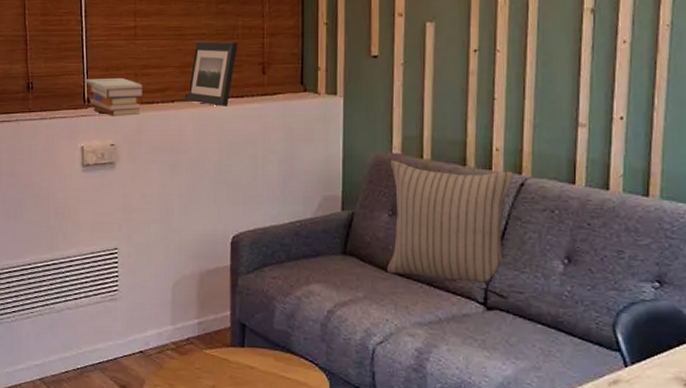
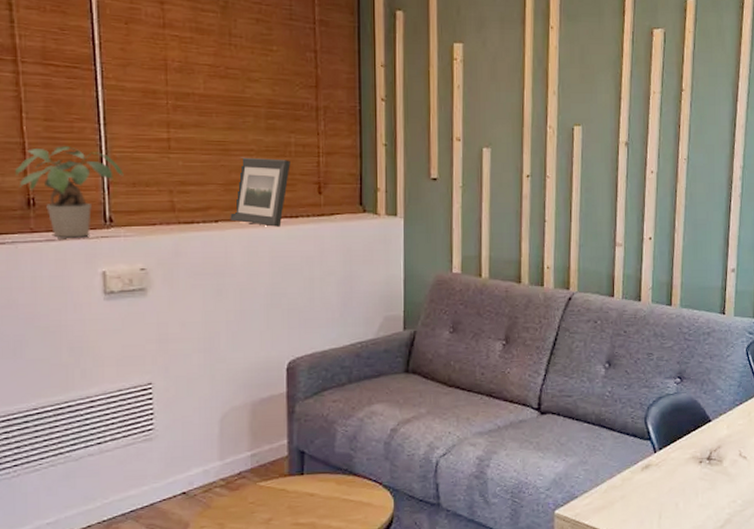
potted plant: none [19,37,99,117] -> present [15,146,124,238]
books: present [84,77,144,116] -> none [105,194,181,237]
pillow: present [387,160,514,300] -> none [449,279,563,404]

